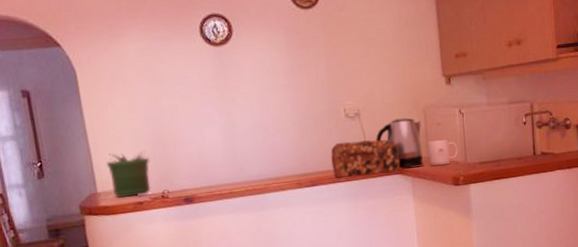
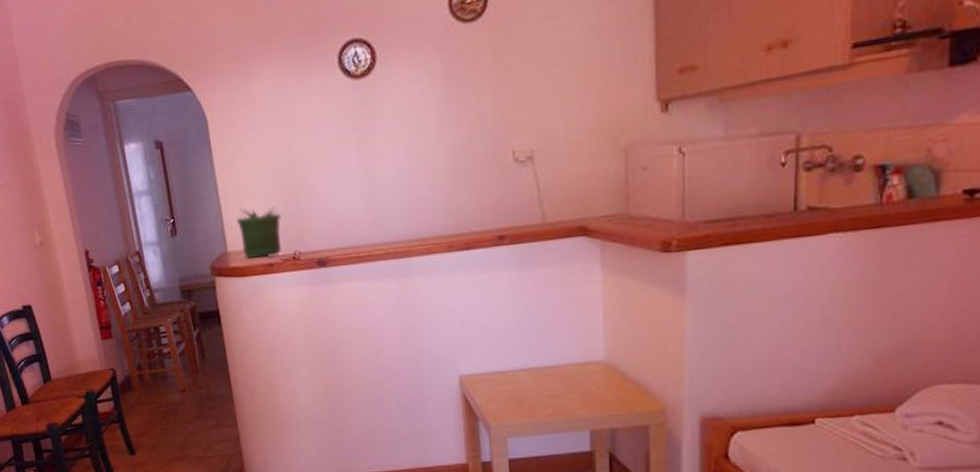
bread loaf: present [331,139,400,179] -> none [492,190,586,241]
kettle: present [376,117,424,169] -> none [554,160,620,230]
mug: present [427,139,459,167] -> none [626,188,673,226]

